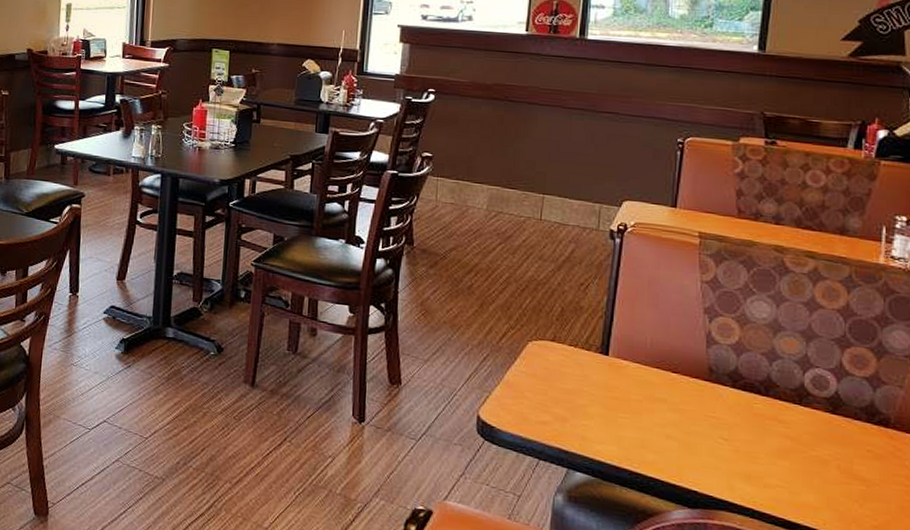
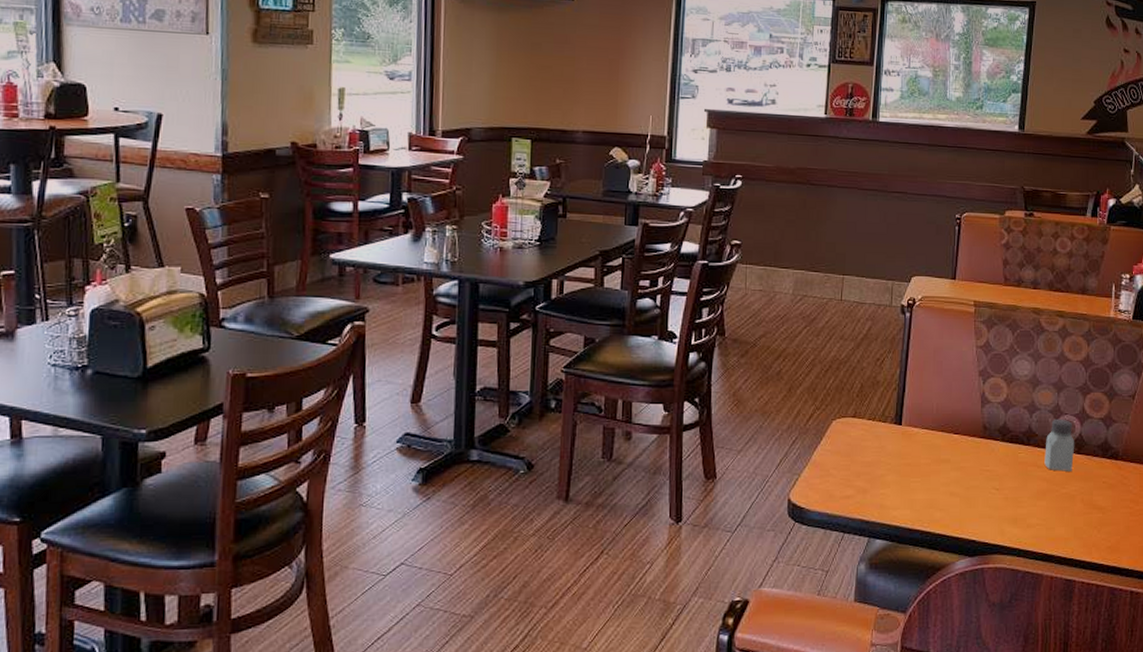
saltshaker: none [788,370,830,433] -> present [1044,418,1075,471]

